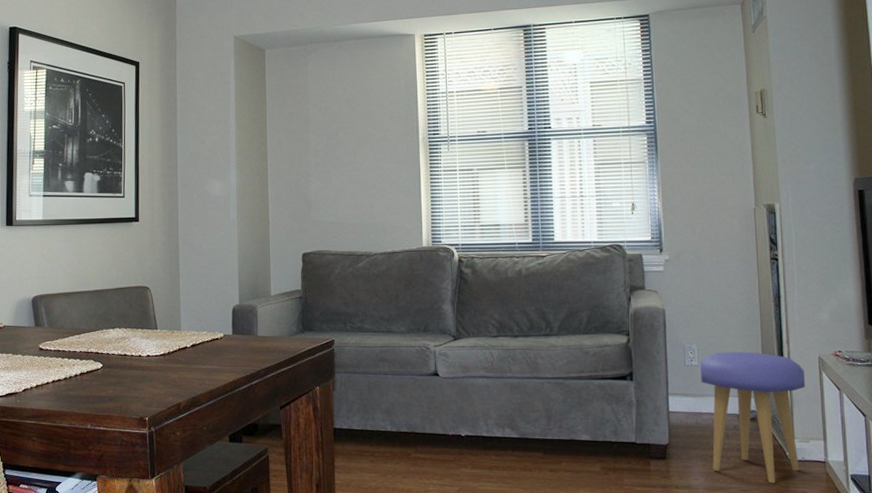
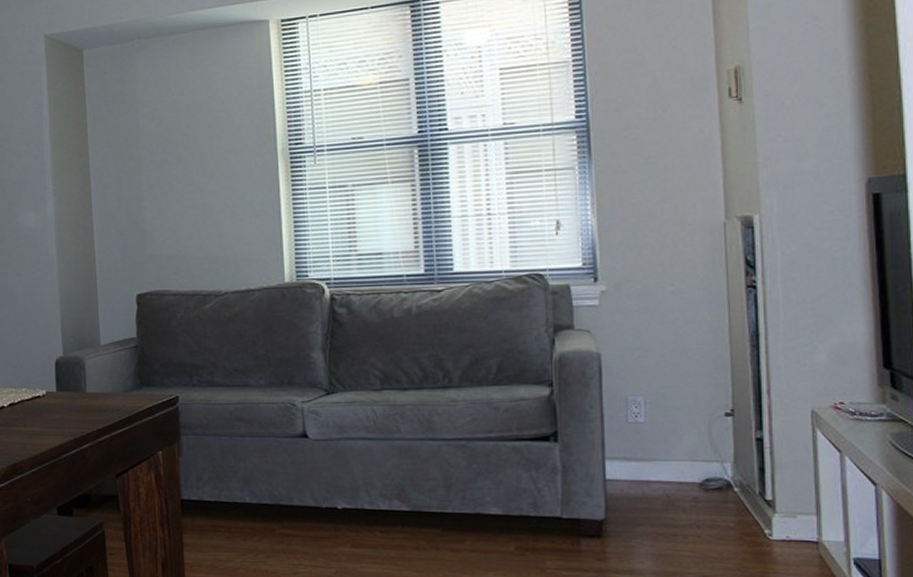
stool: present [700,351,806,484] -> none [648,405,793,568]

